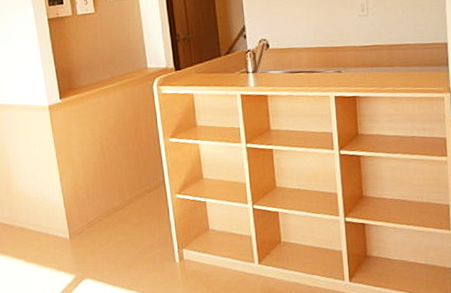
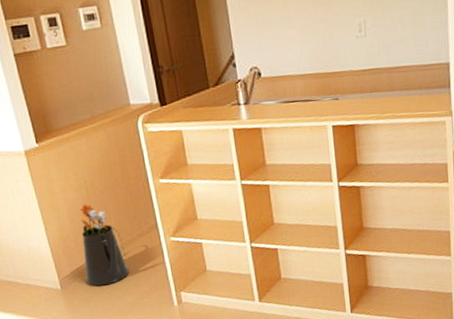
watering can: none [93,158,136,238] -> present [80,204,130,286]

